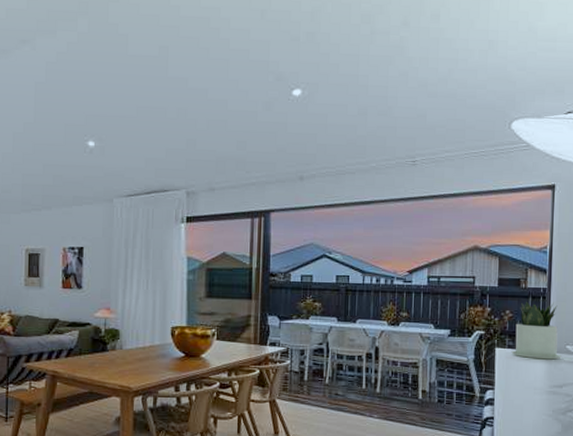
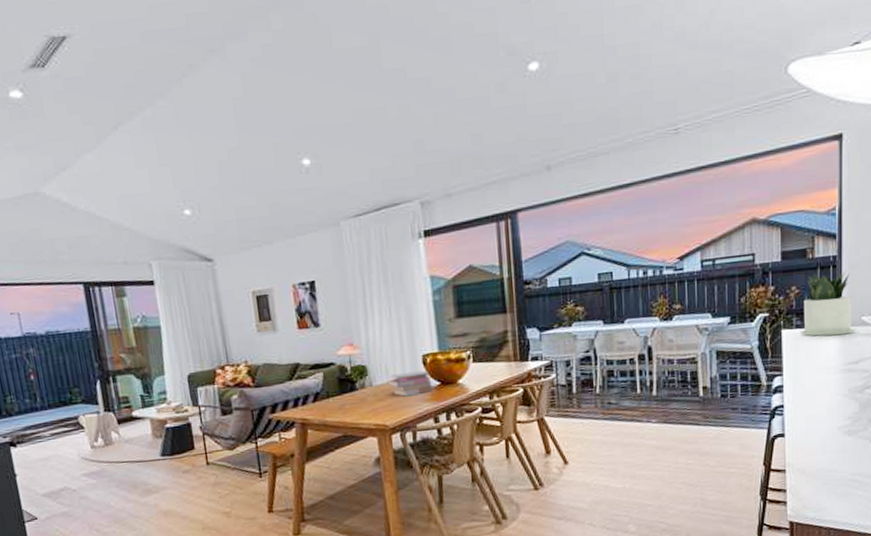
books: none [137,340,177,363] -> present [388,370,433,397]

